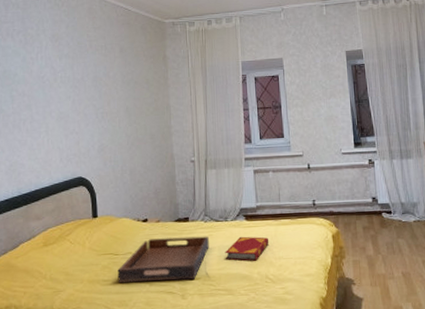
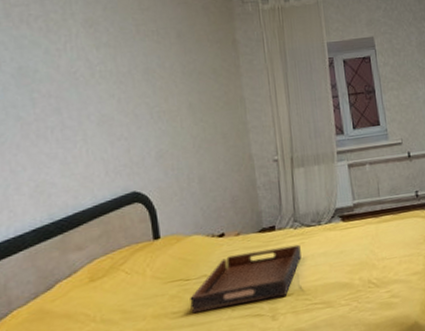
hardback book: present [225,236,269,261] -> none [320,237,370,269]

